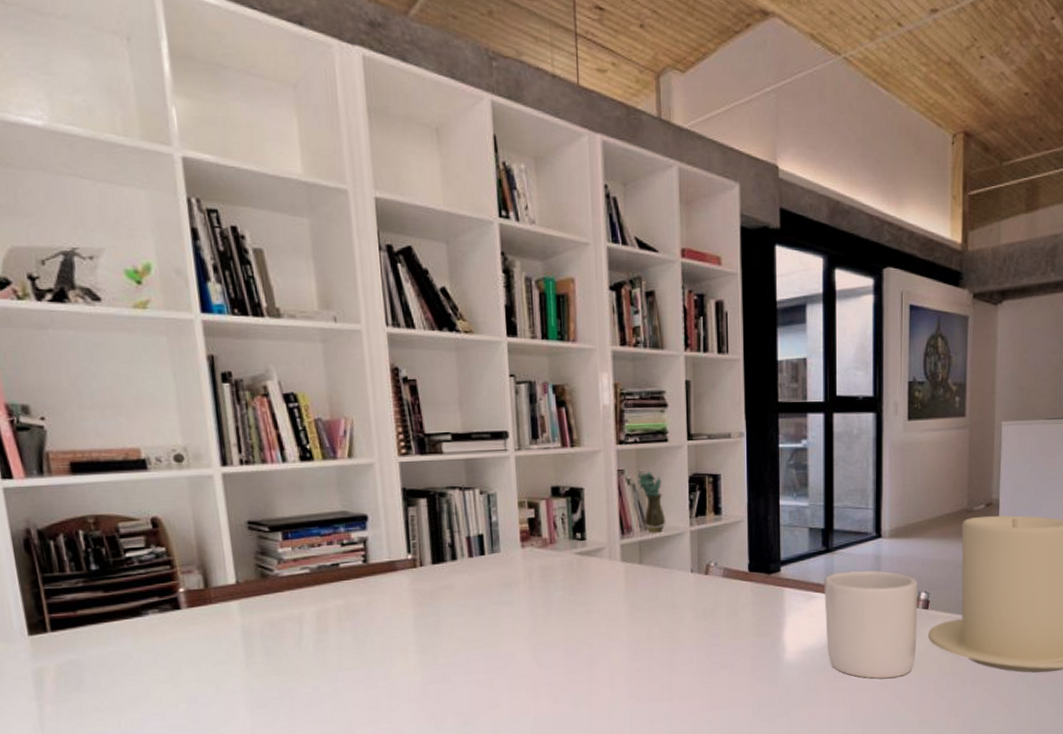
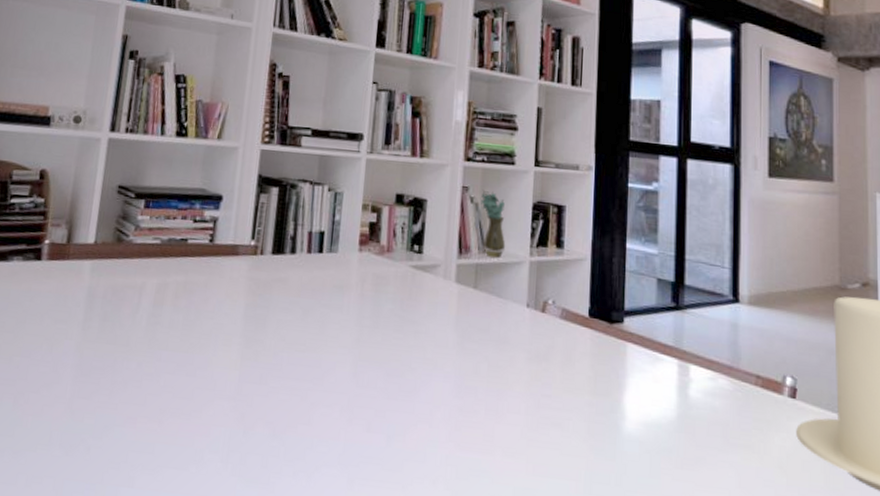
mug: present [824,570,918,680] -> none [672,335,782,480]

